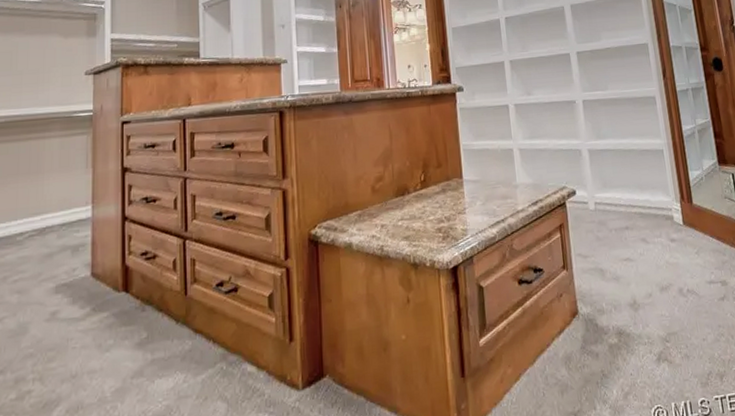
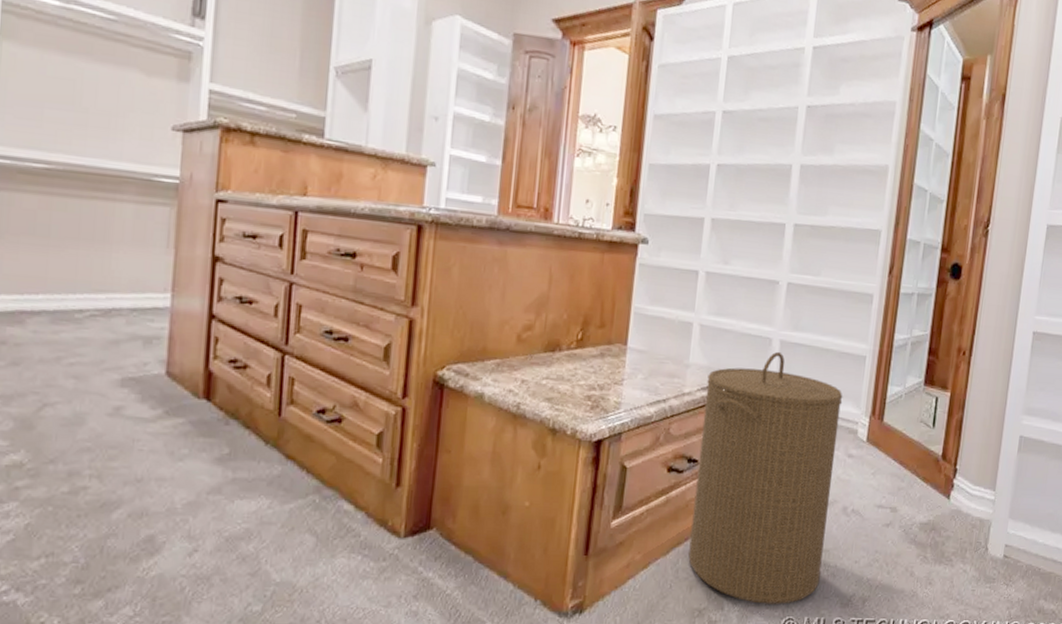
laundry hamper: none [535,159,676,398] -> present [688,351,843,604]

